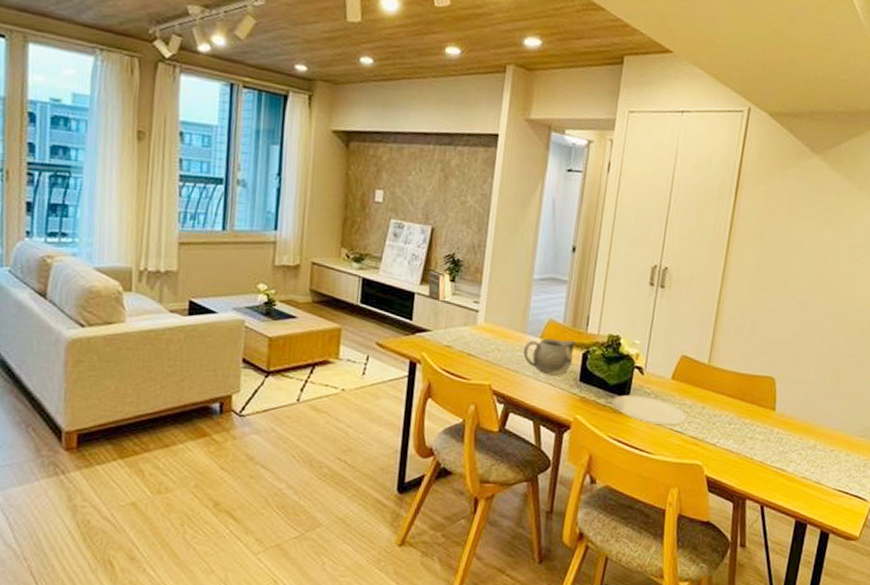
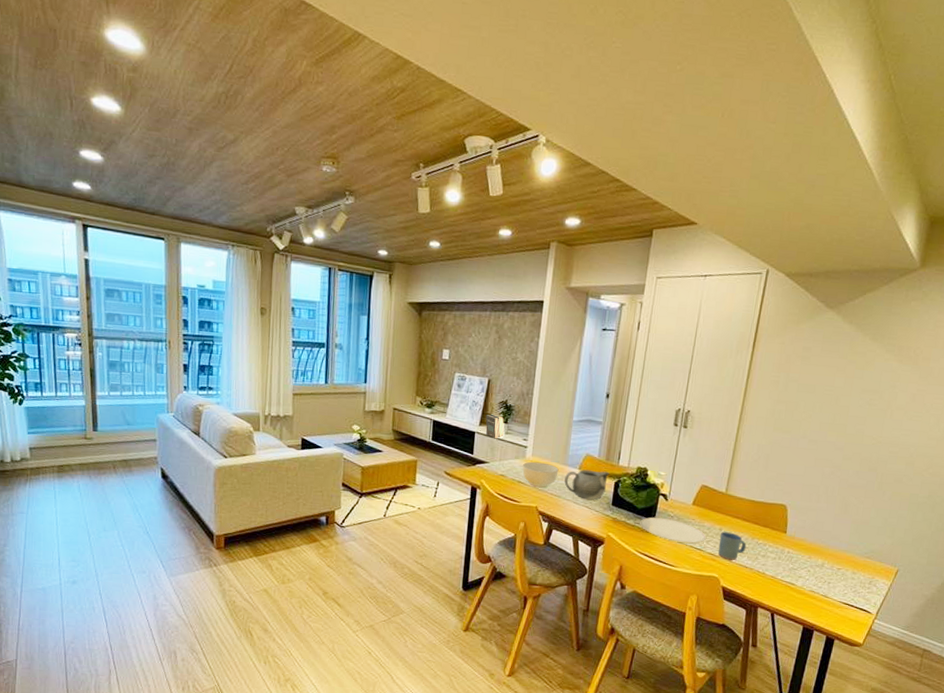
bowl: none [473,329,517,362] -> present [522,461,559,488]
mug: none [700,410,732,444] -> present [718,532,747,560]

